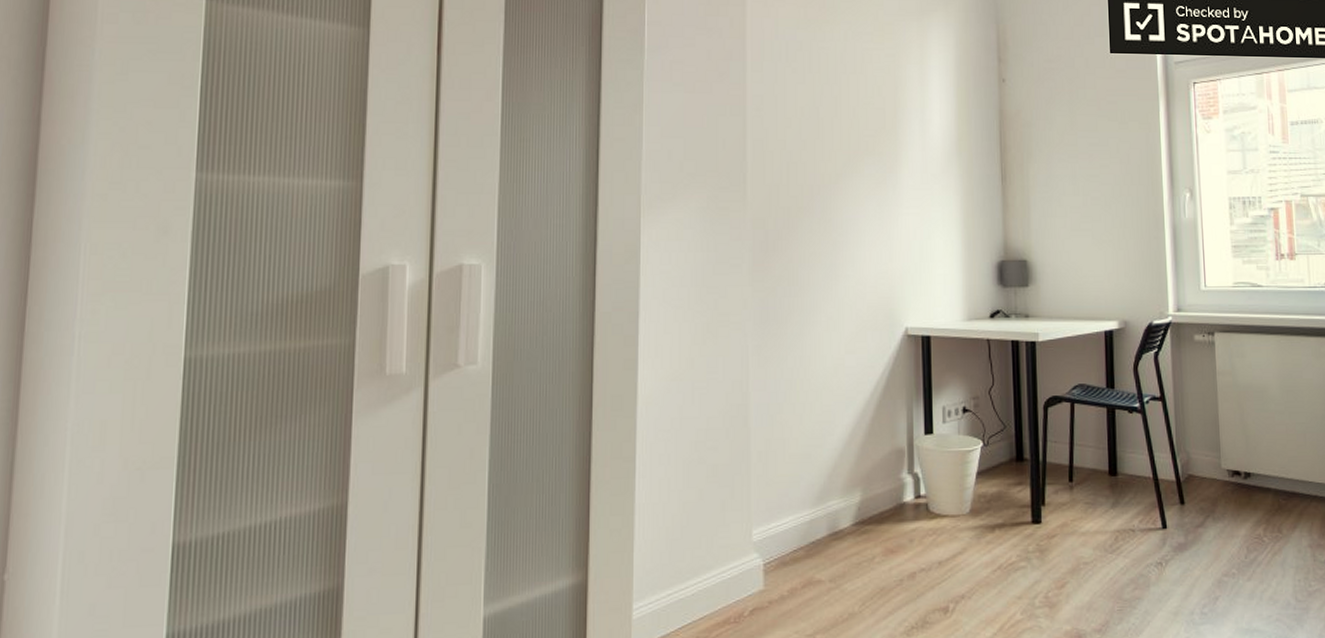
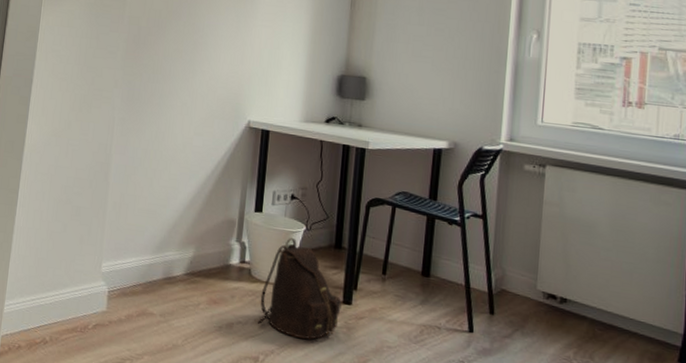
backpack: none [942,457,1031,575] -> present [258,237,342,340]

